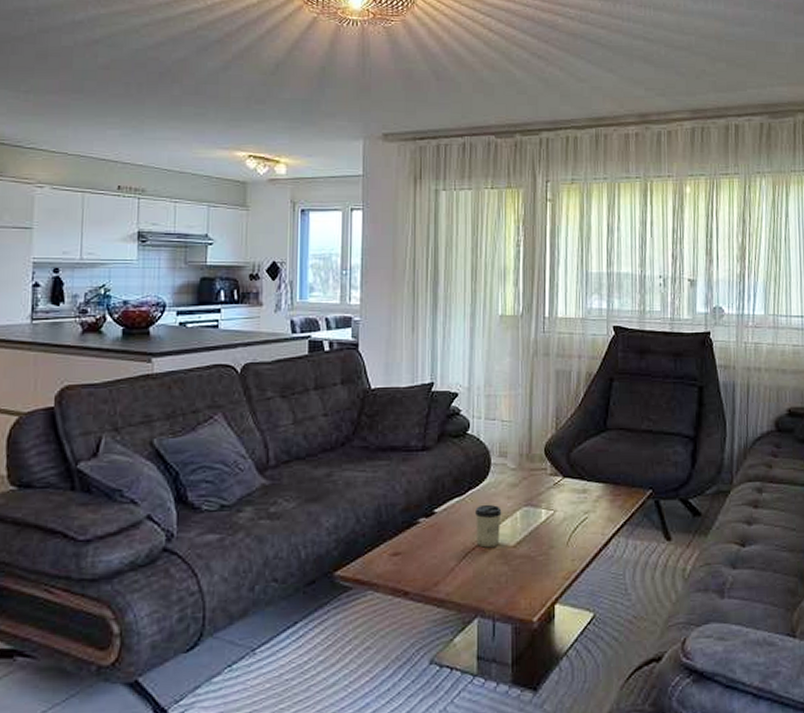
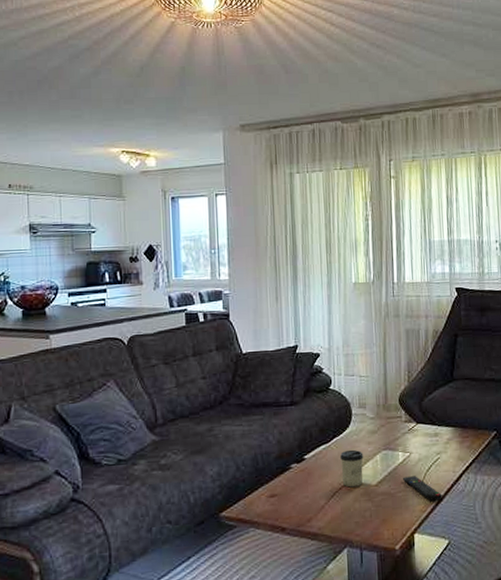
remote control: none [545,537,588,568] -> present [403,476,442,502]

